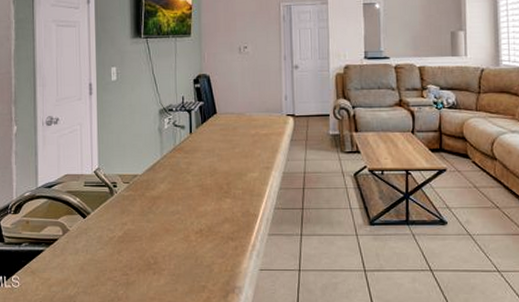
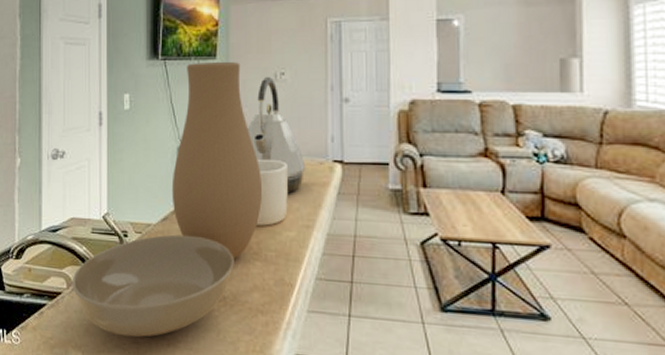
bowl: none [67,182,209,271] -> present [72,234,234,338]
vase: none [154,39,231,198] -> present [171,62,263,258]
kettle: none [217,49,266,142] -> present [247,76,306,192]
mug: none [226,115,252,170] -> present [256,158,289,226]

